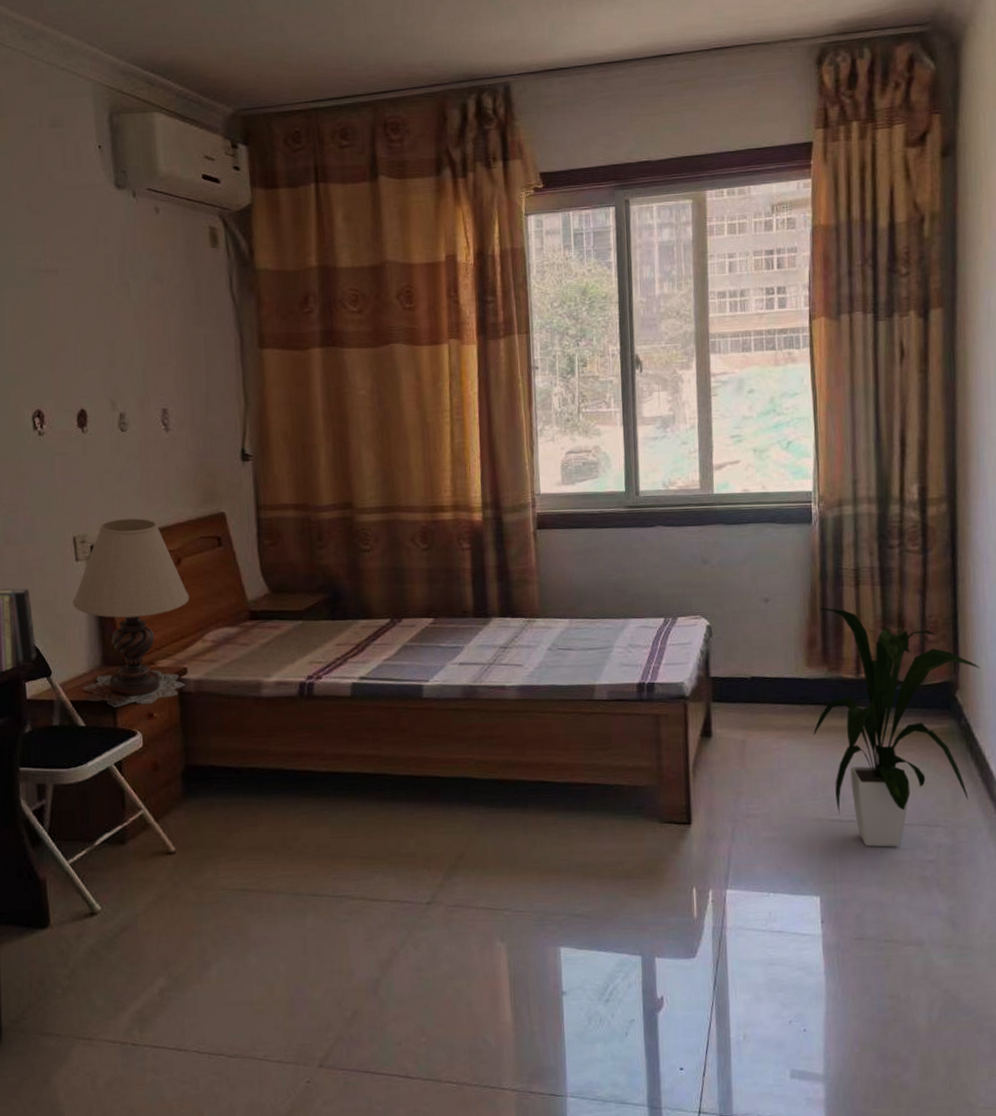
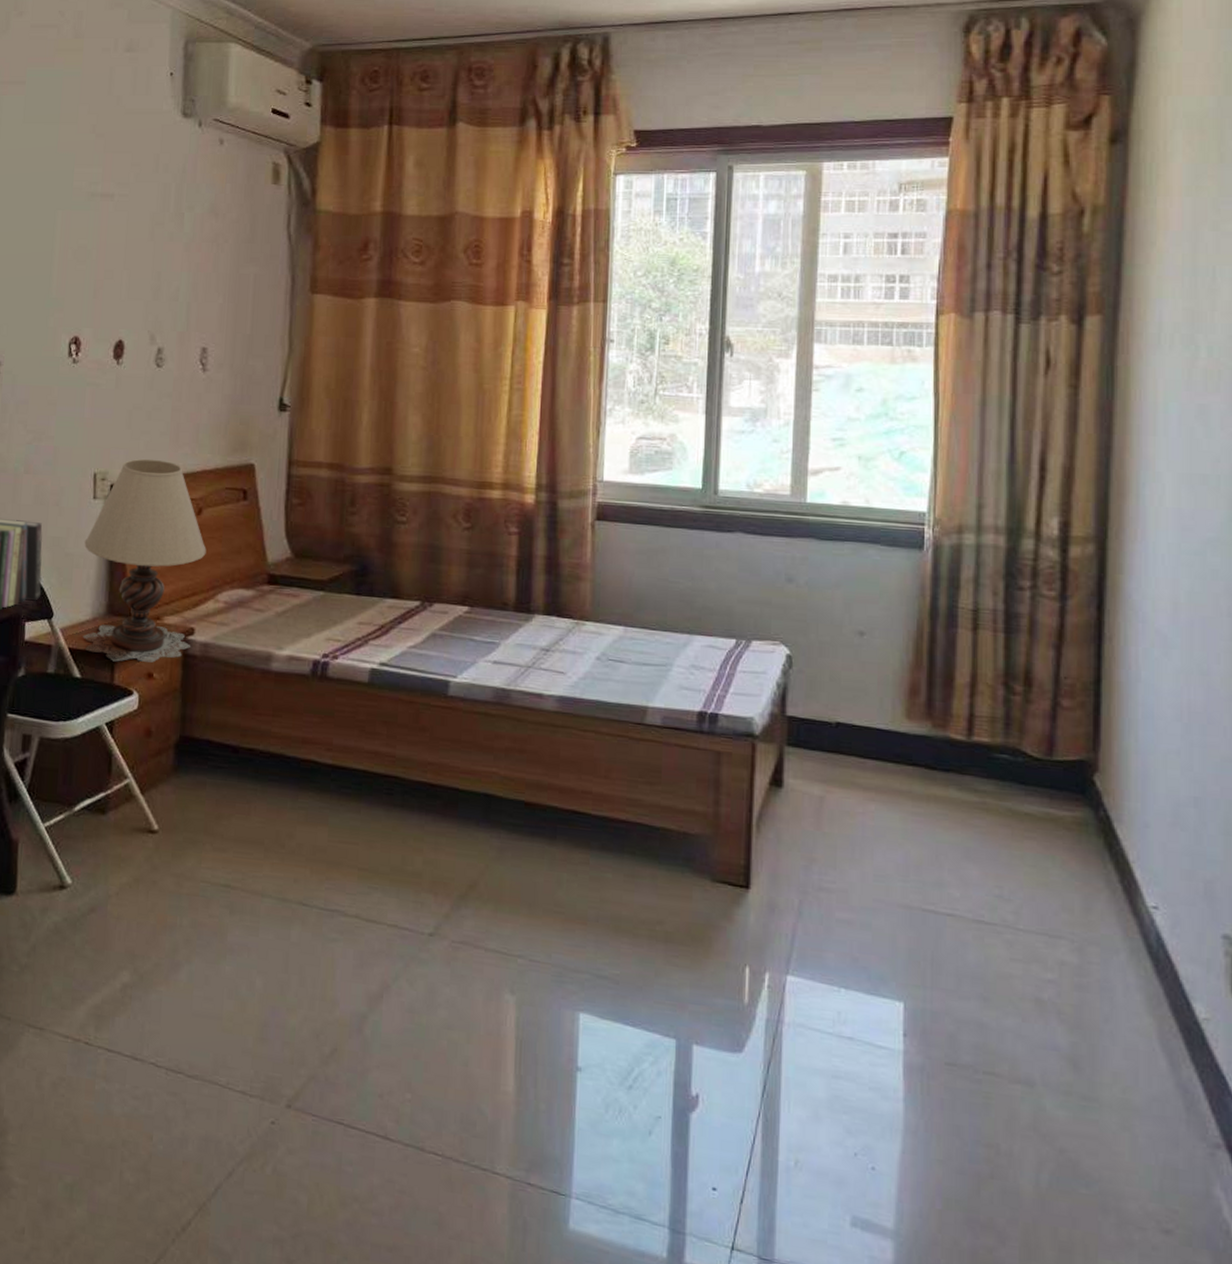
house plant: present [813,607,981,847] -> none [908,650,1128,957]

